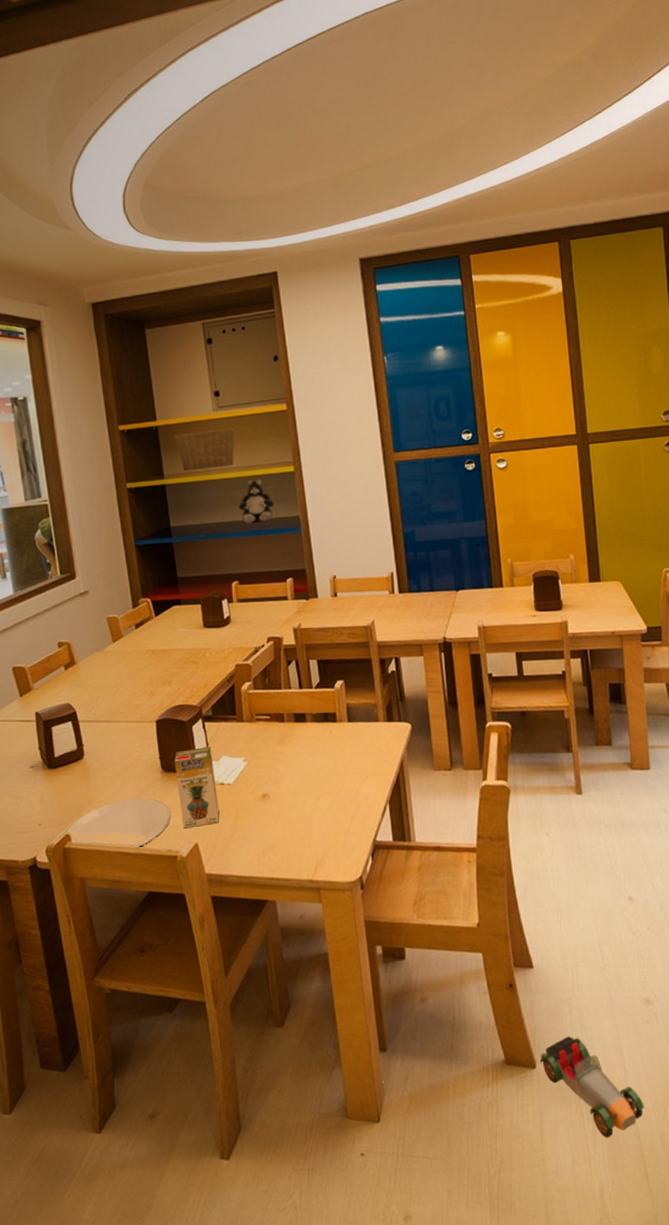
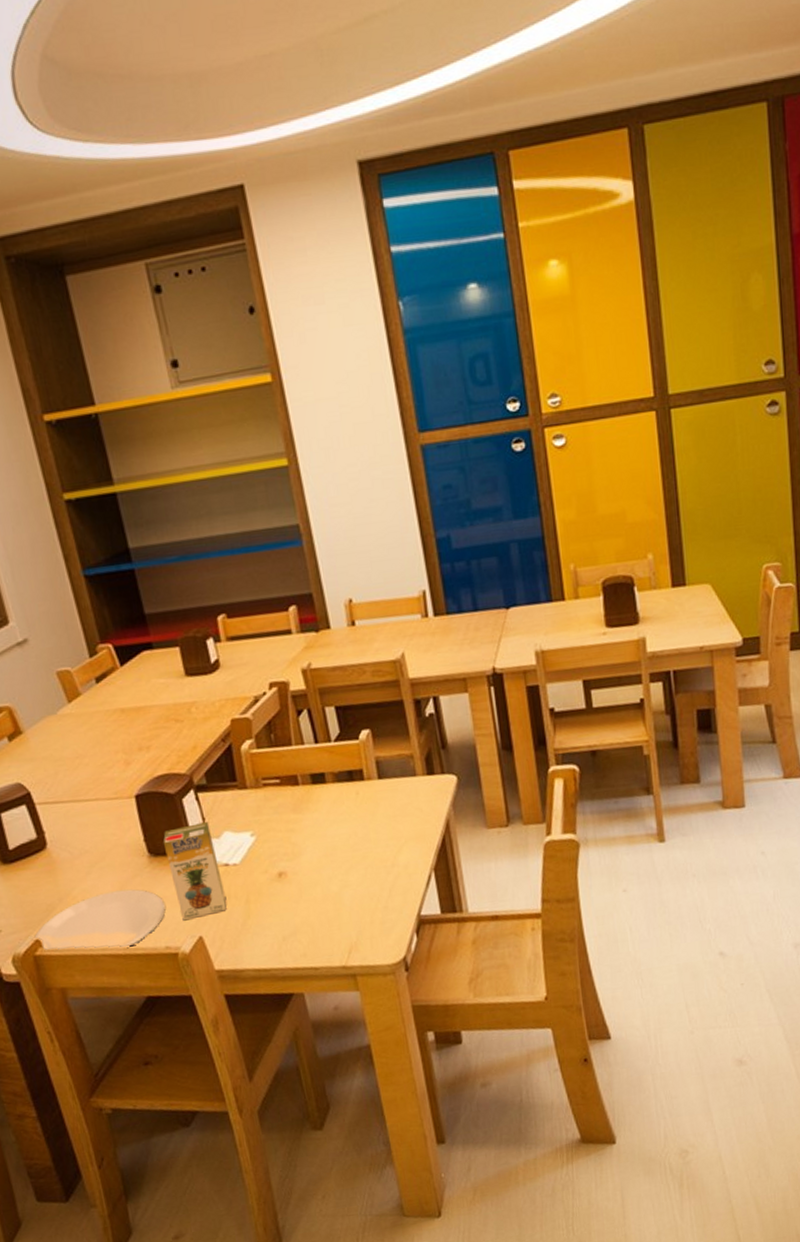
basket: present [174,428,236,471] -> none [121,410,207,473]
plush toy: present [238,479,274,524] -> none [217,477,265,539]
toy car: present [539,1036,644,1138] -> none [620,1107,736,1206]

